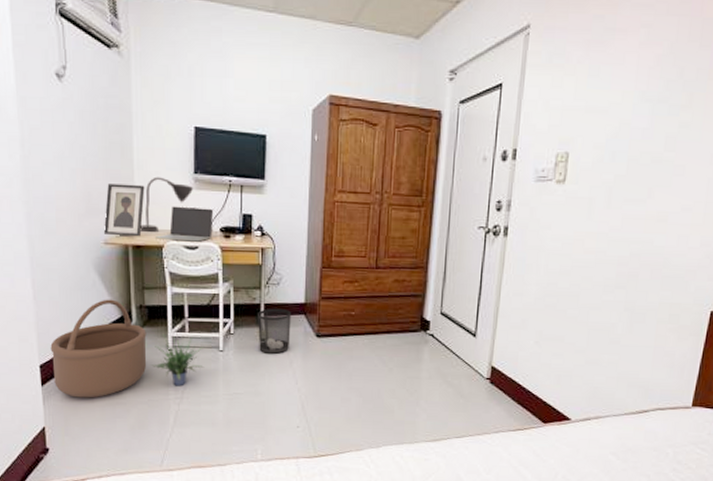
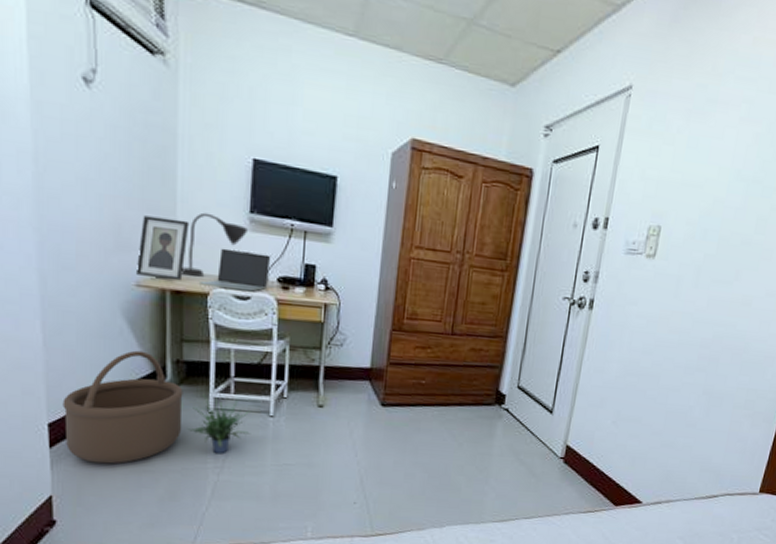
waste bin: present [258,308,291,354] -> none [315,371,354,422]

